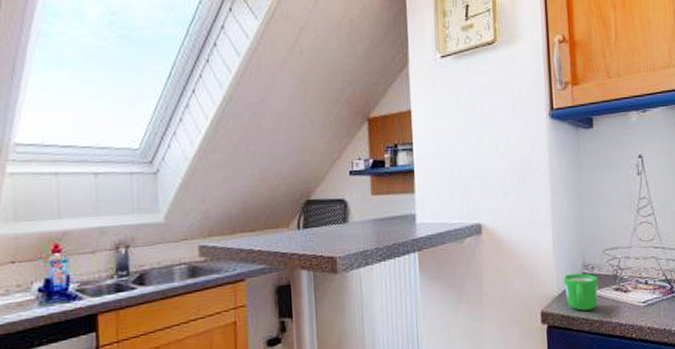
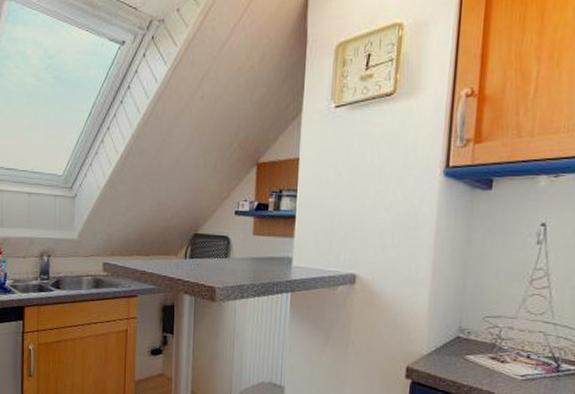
mug: present [563,273,599,311] -> none [434,335,474,374]

